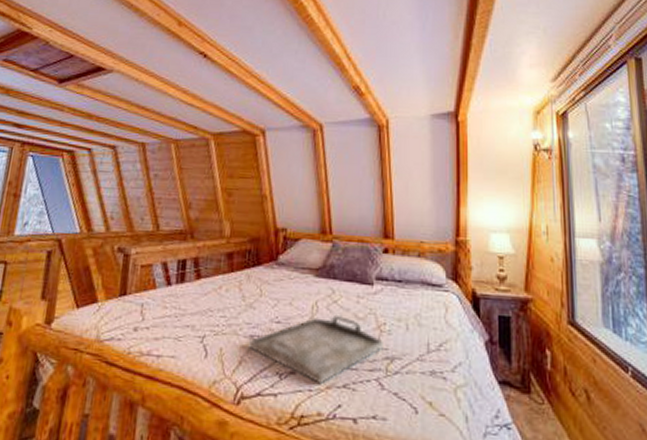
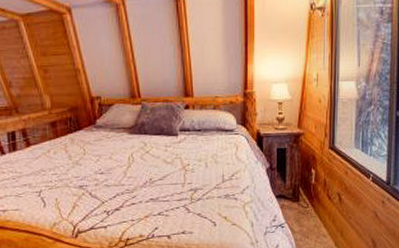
serving tray: present [247,314,383,384] -> none [78,162,188,214]

